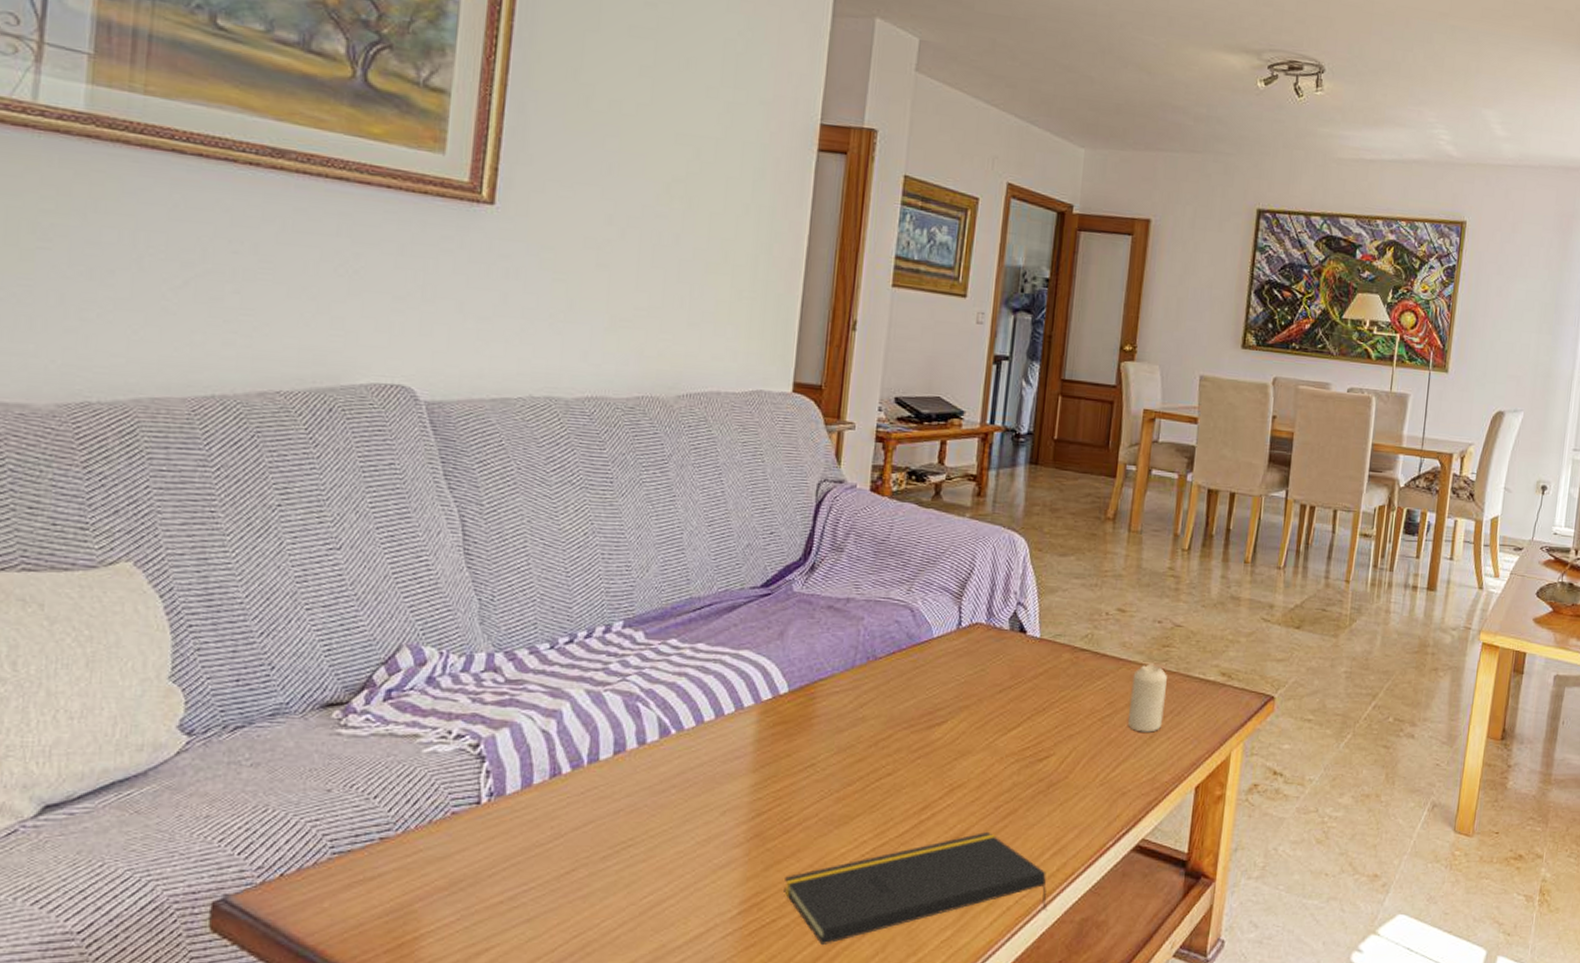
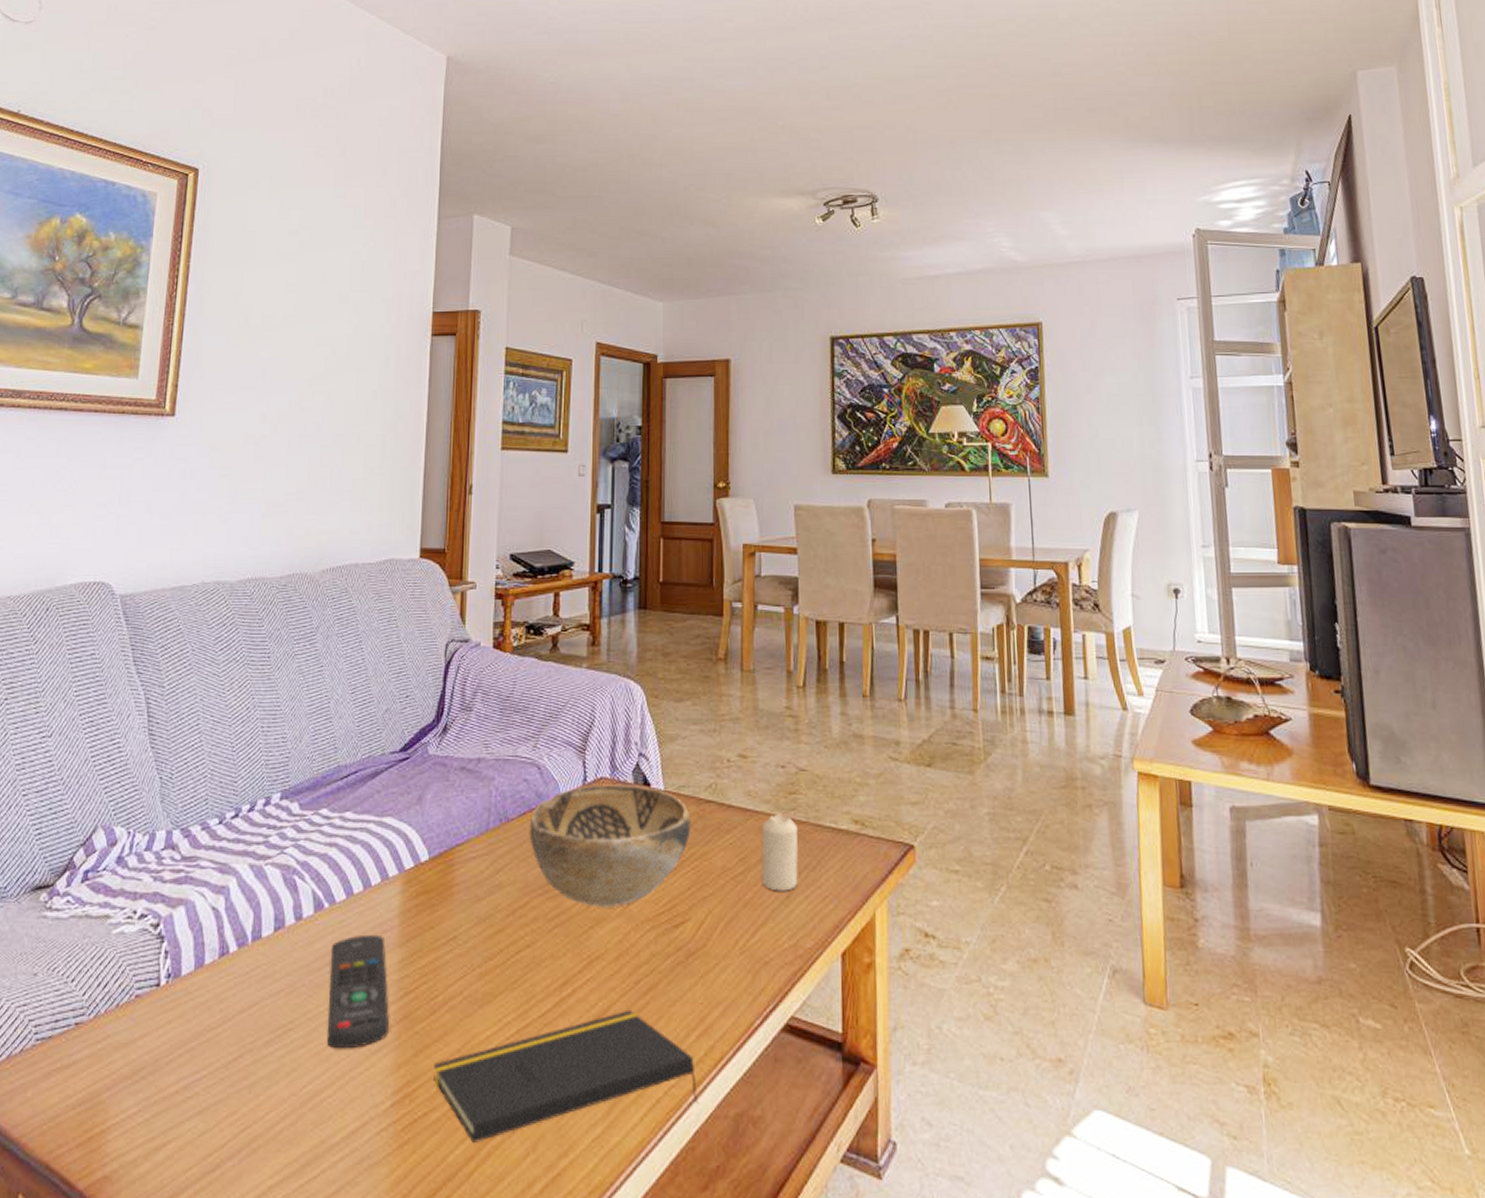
remote control: none [670,760,739,864] -> present [326,934,389,1049]
decorative bowl: none [897,629,1064,742] -> present [529,784,691,908]

